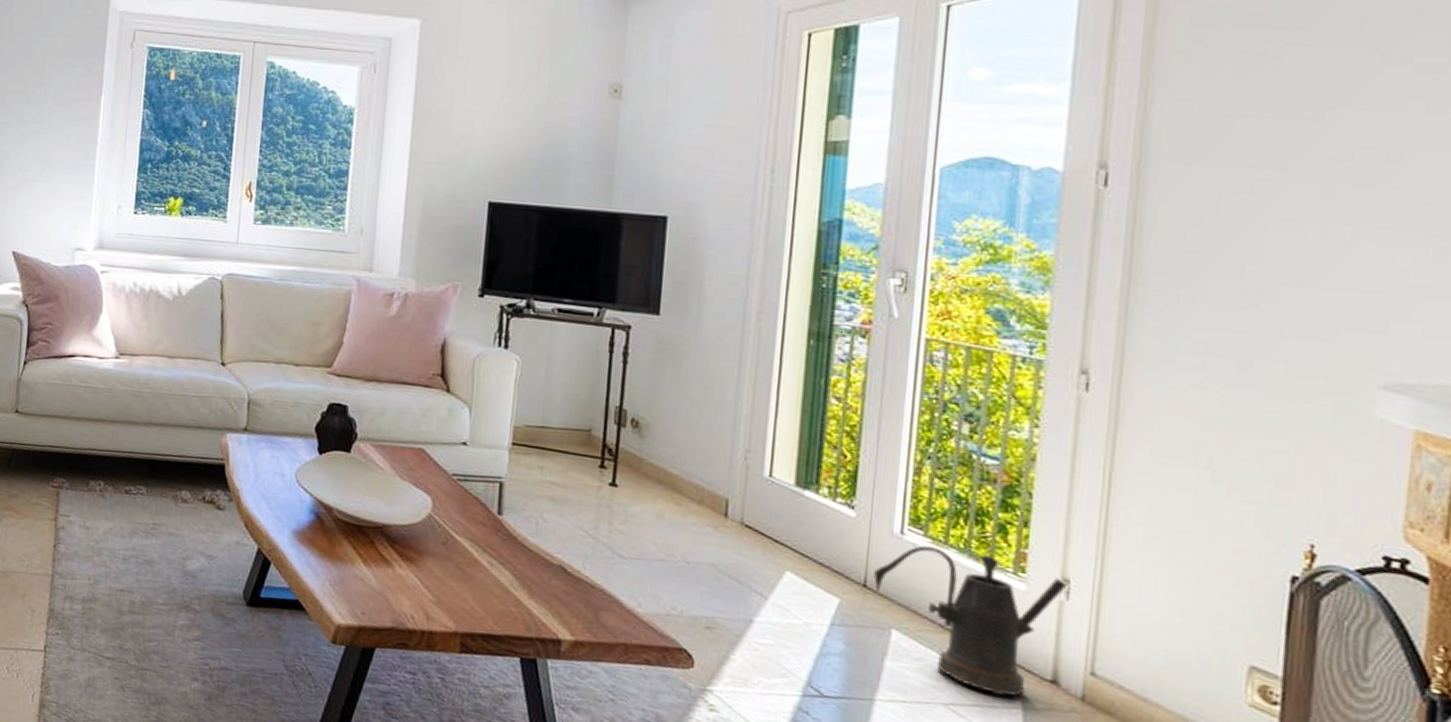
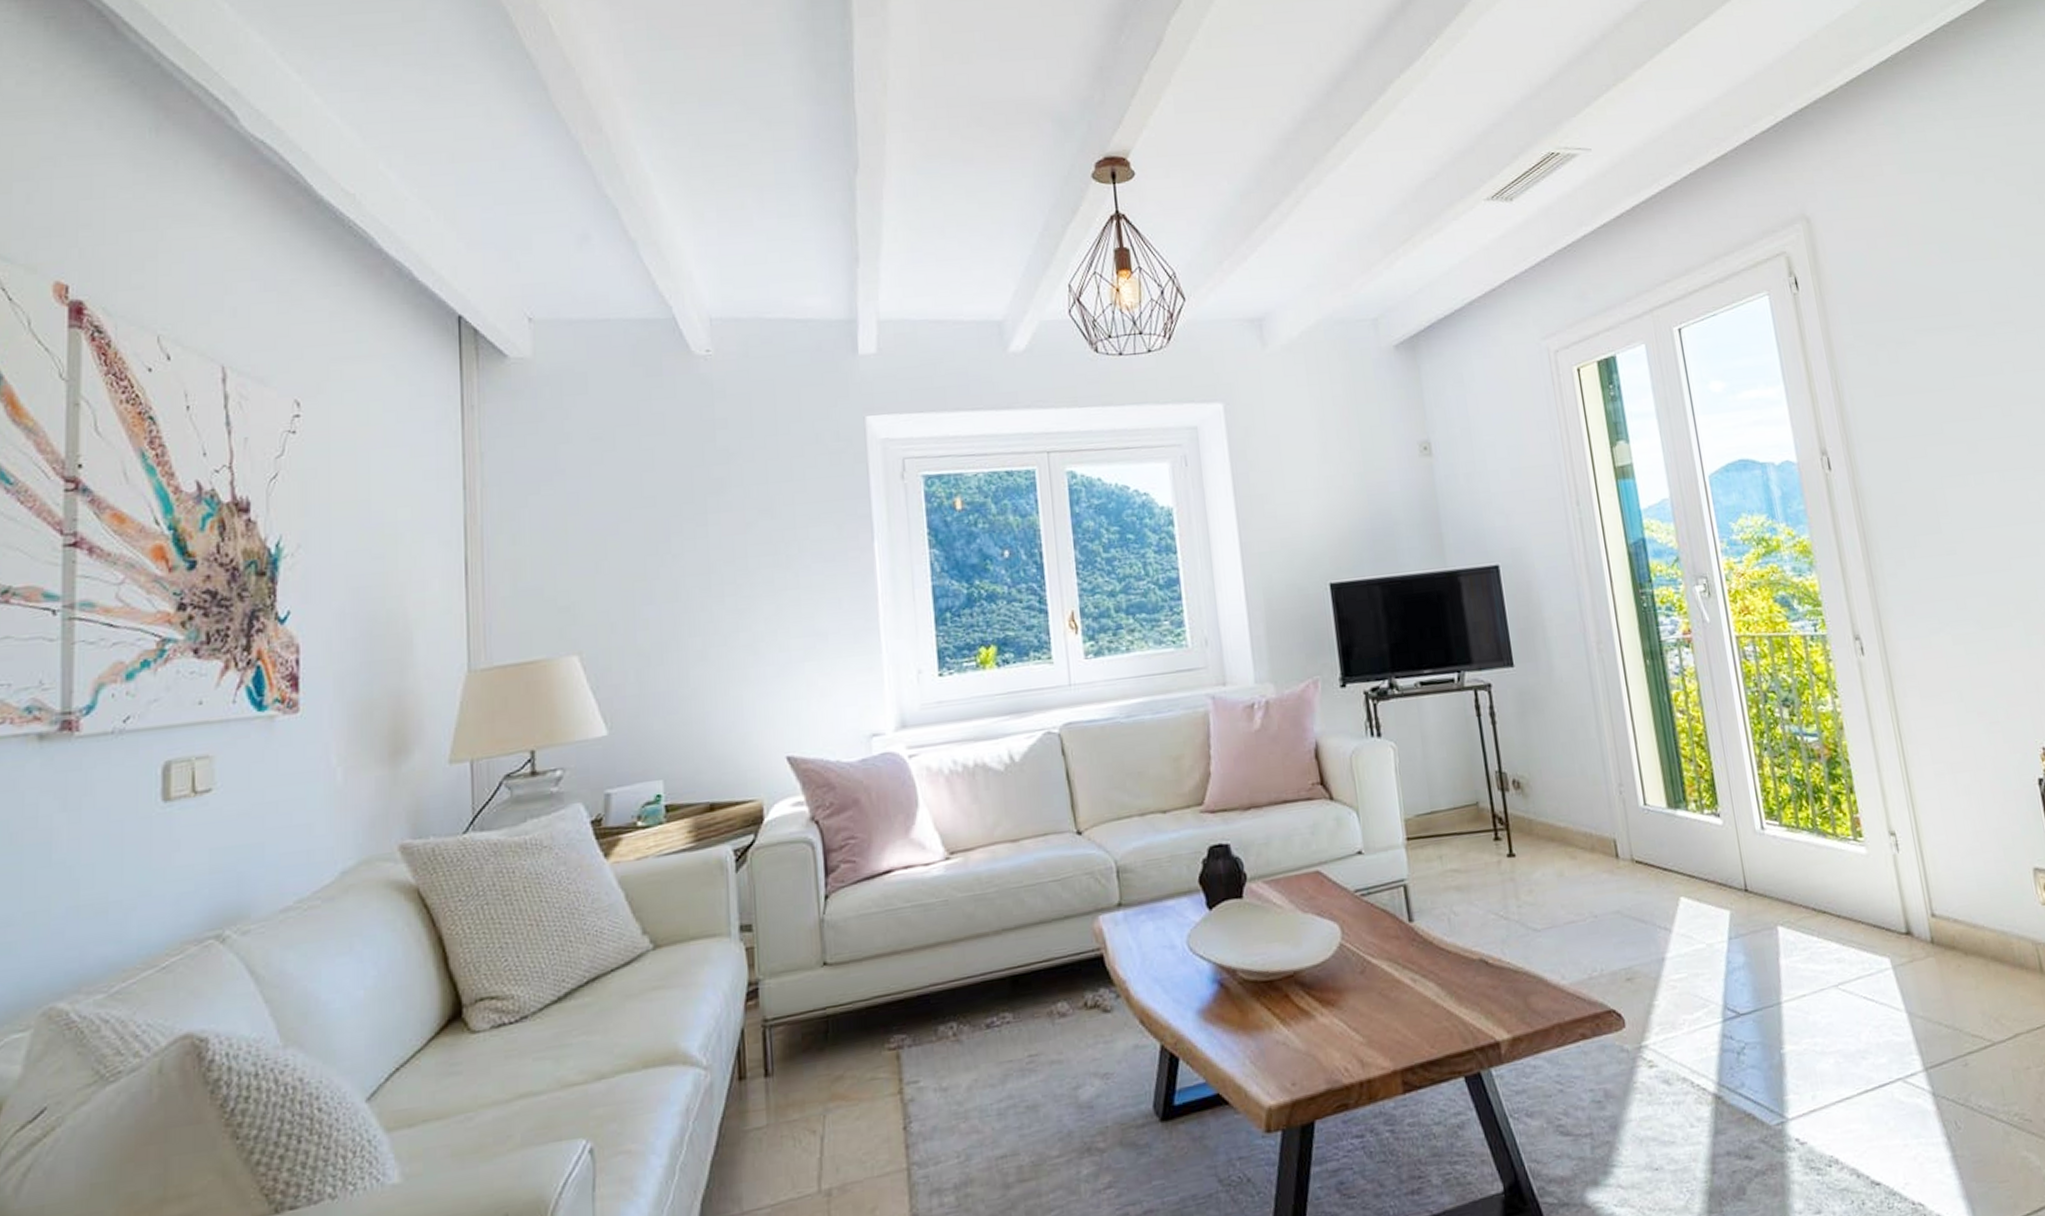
watering can: present [874,545,1068,696] -> none [1750,828,1895,963]

